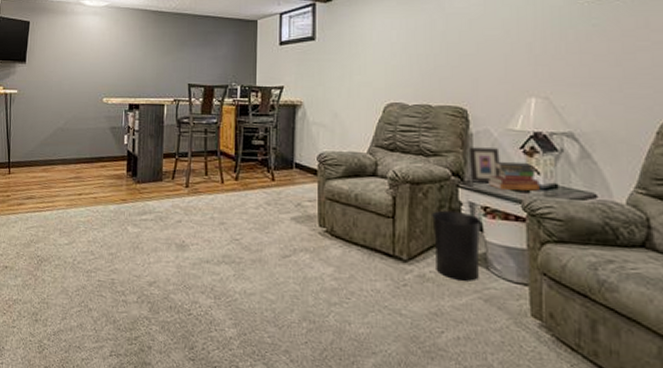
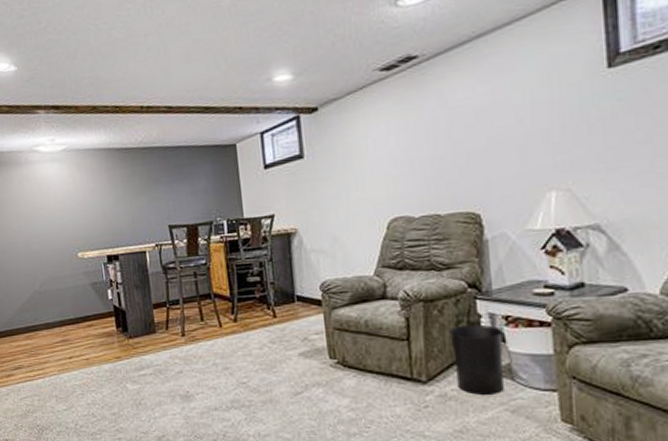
picture frame: present [468,147,500,183] -> none [484,252,521,292]
books: present [488,161,540,191] -> none [508,263,565,297]

